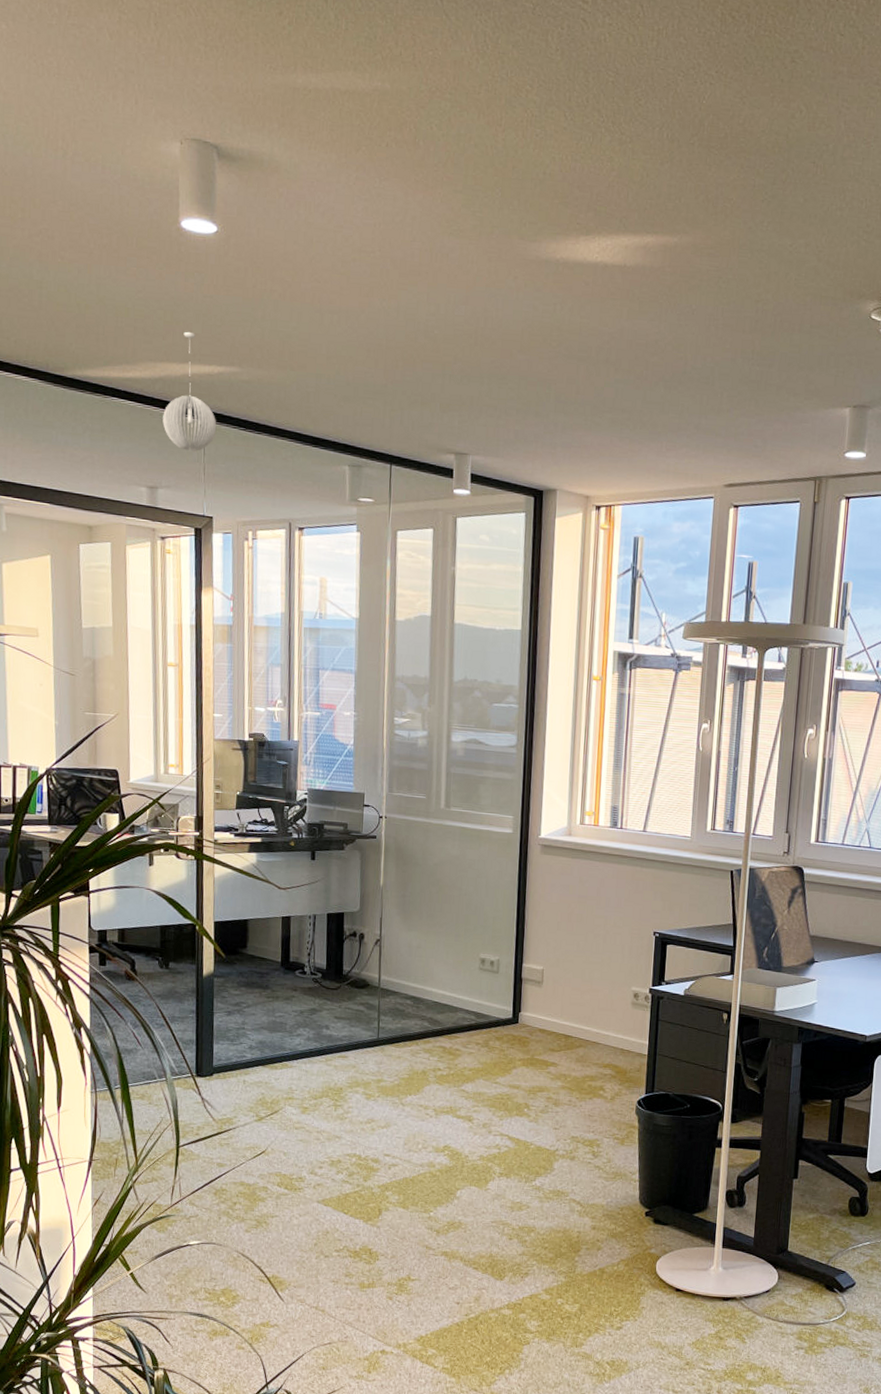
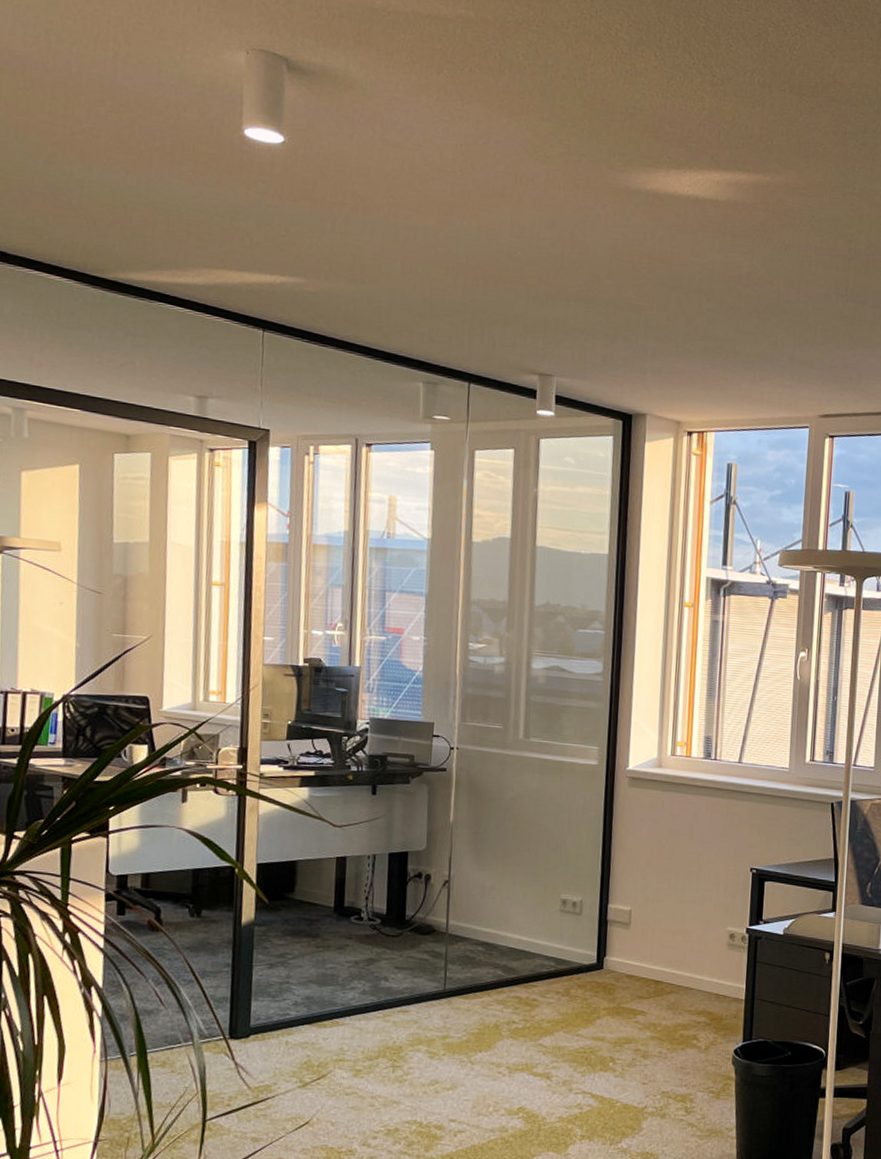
pendant light: present [163,331,217,452] -> none [216,239,278,362]

